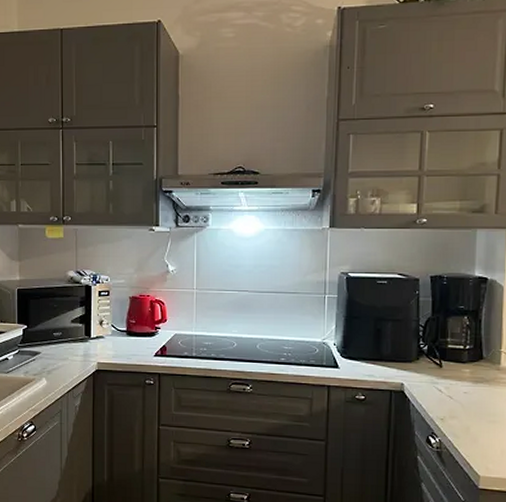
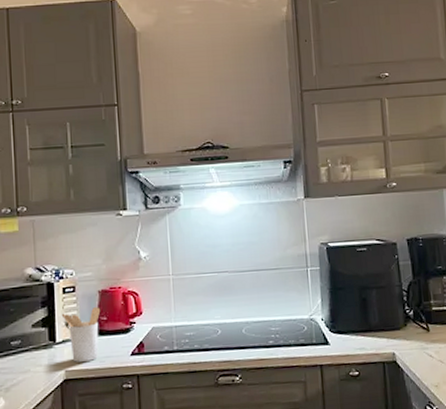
utensil holder: none [96,311,131,357] -> present [61,307,101,362]

